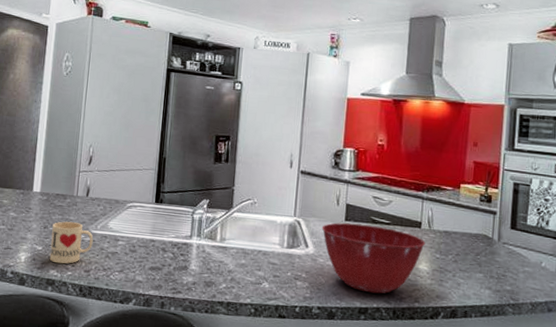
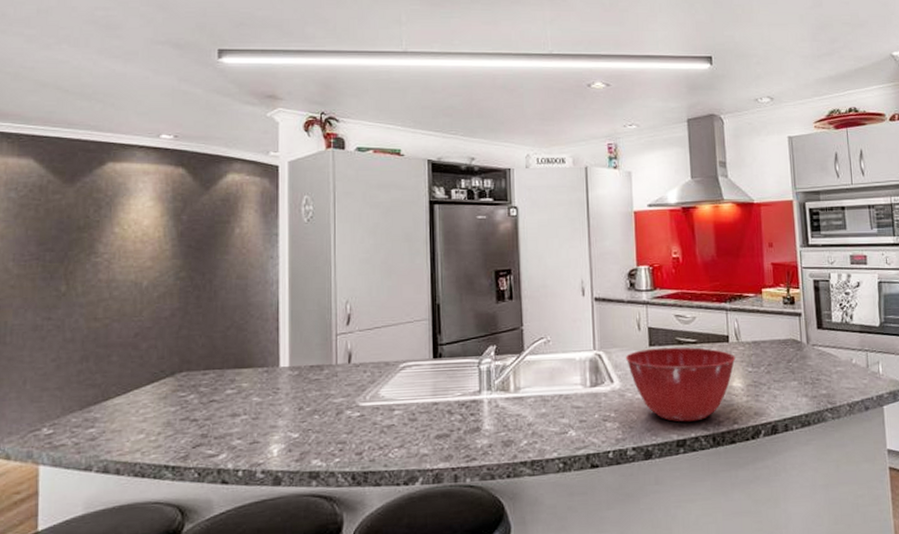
mug: present [49,221,94,264] -> none [309,397,363,451]

